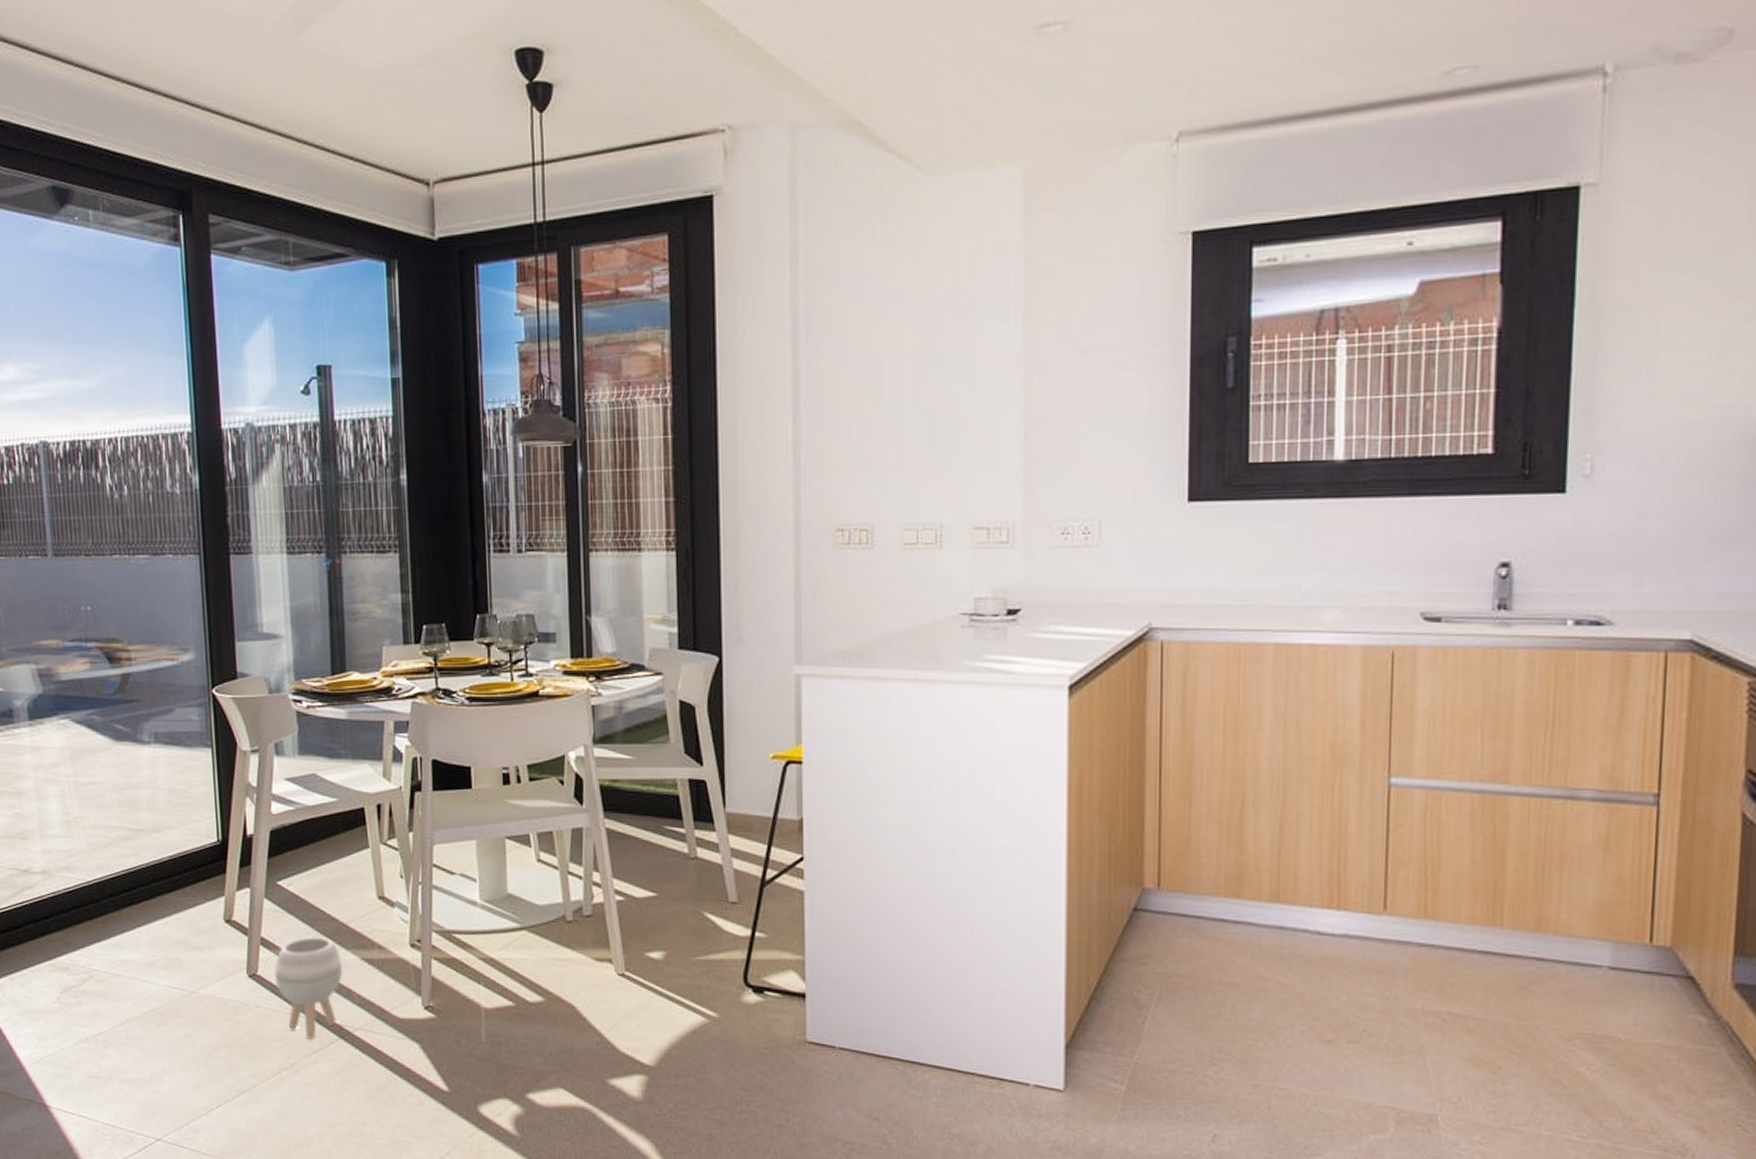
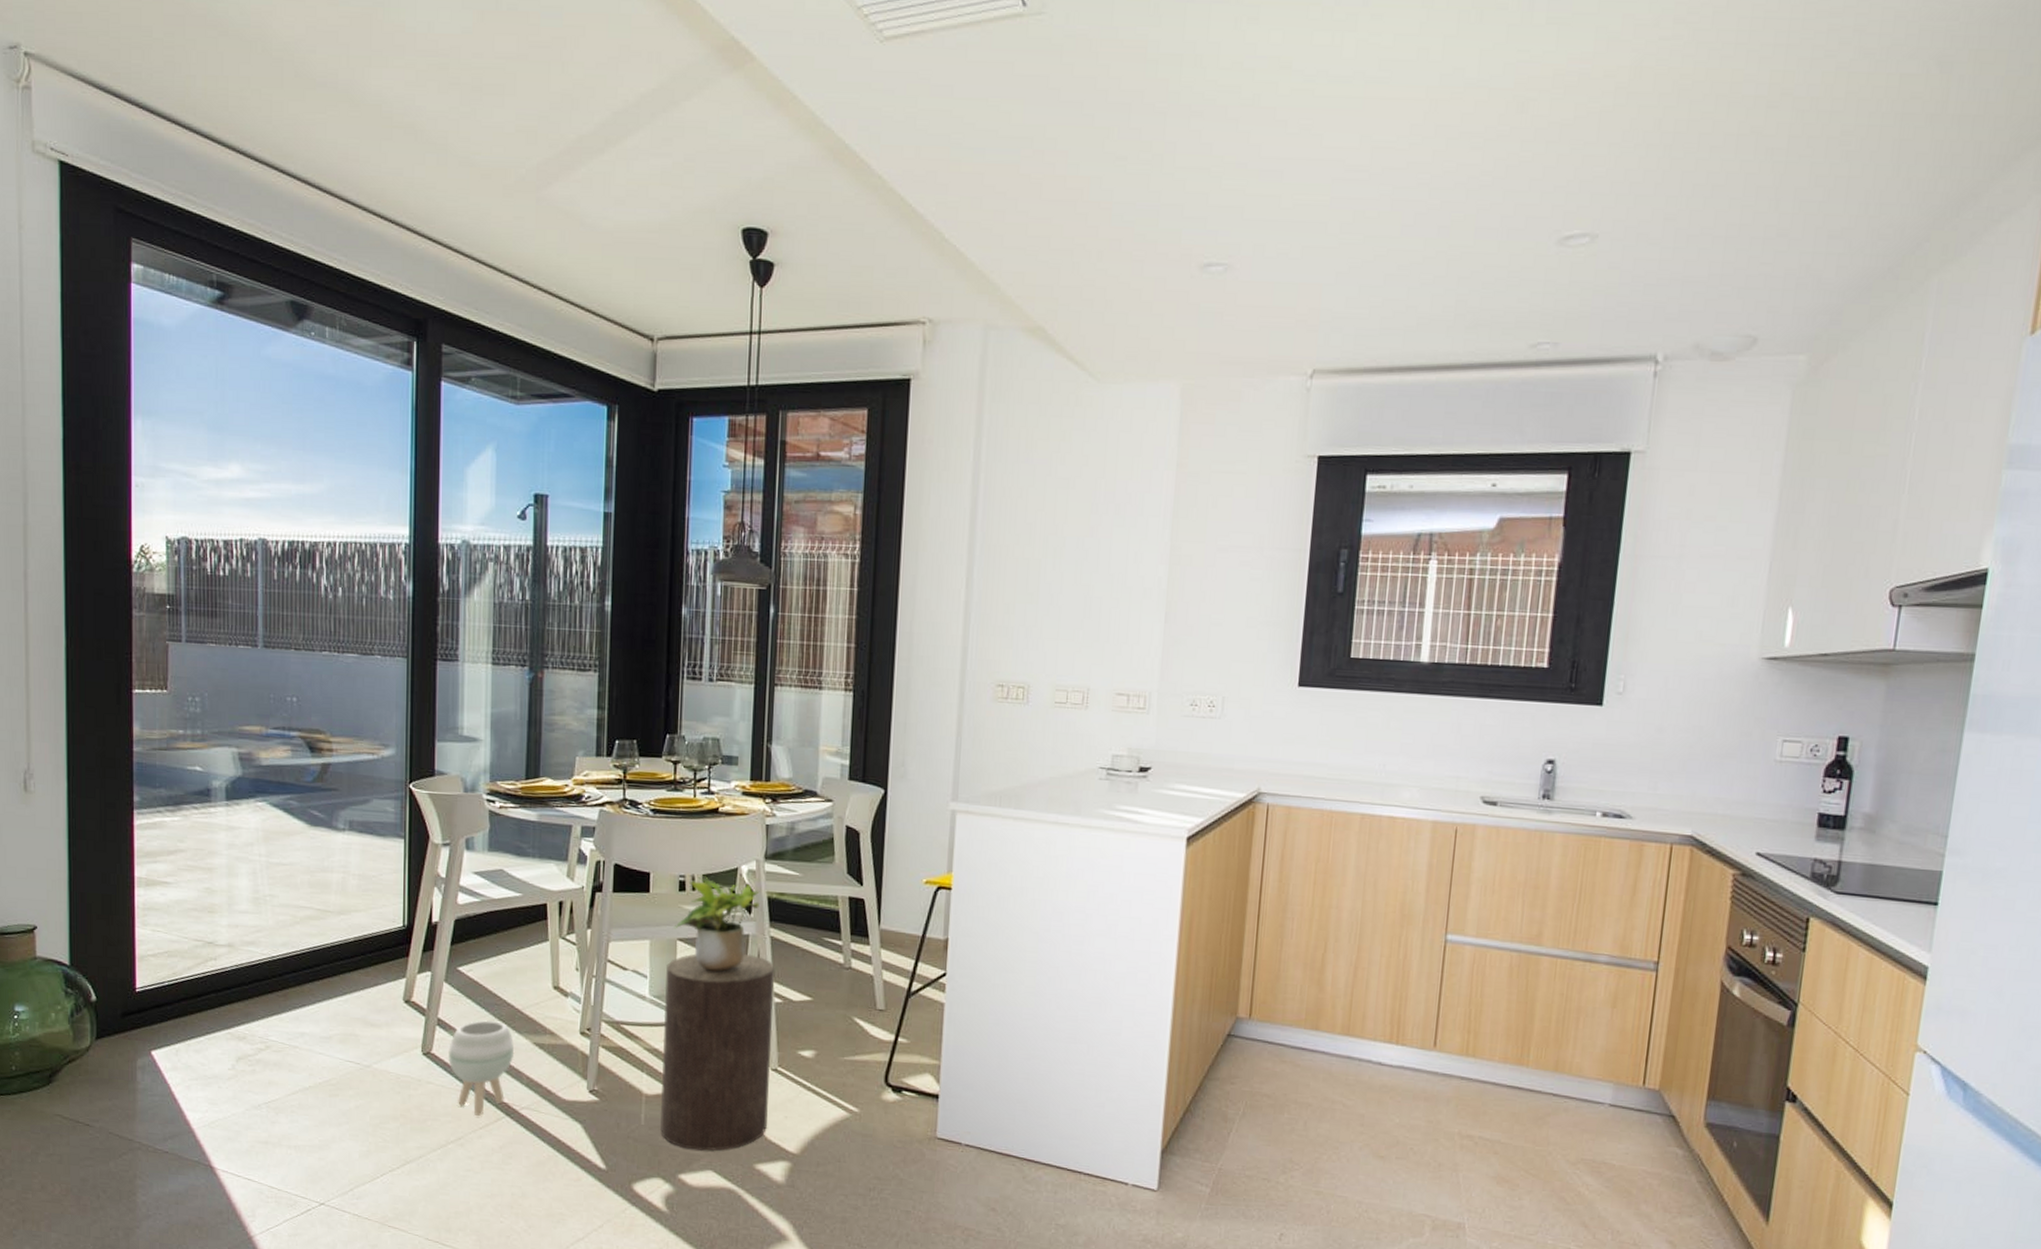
stool: none [496,848,618,1067] -> present [660,953,775,1151]
potted plant: none [500,765,591,870] -> present [673,874,760,971]

